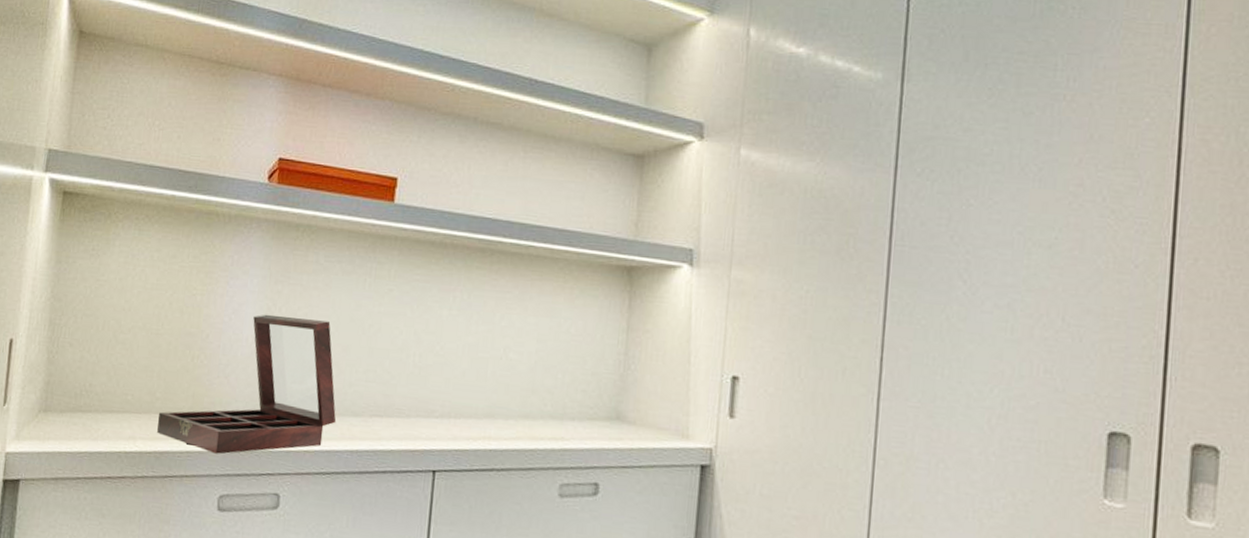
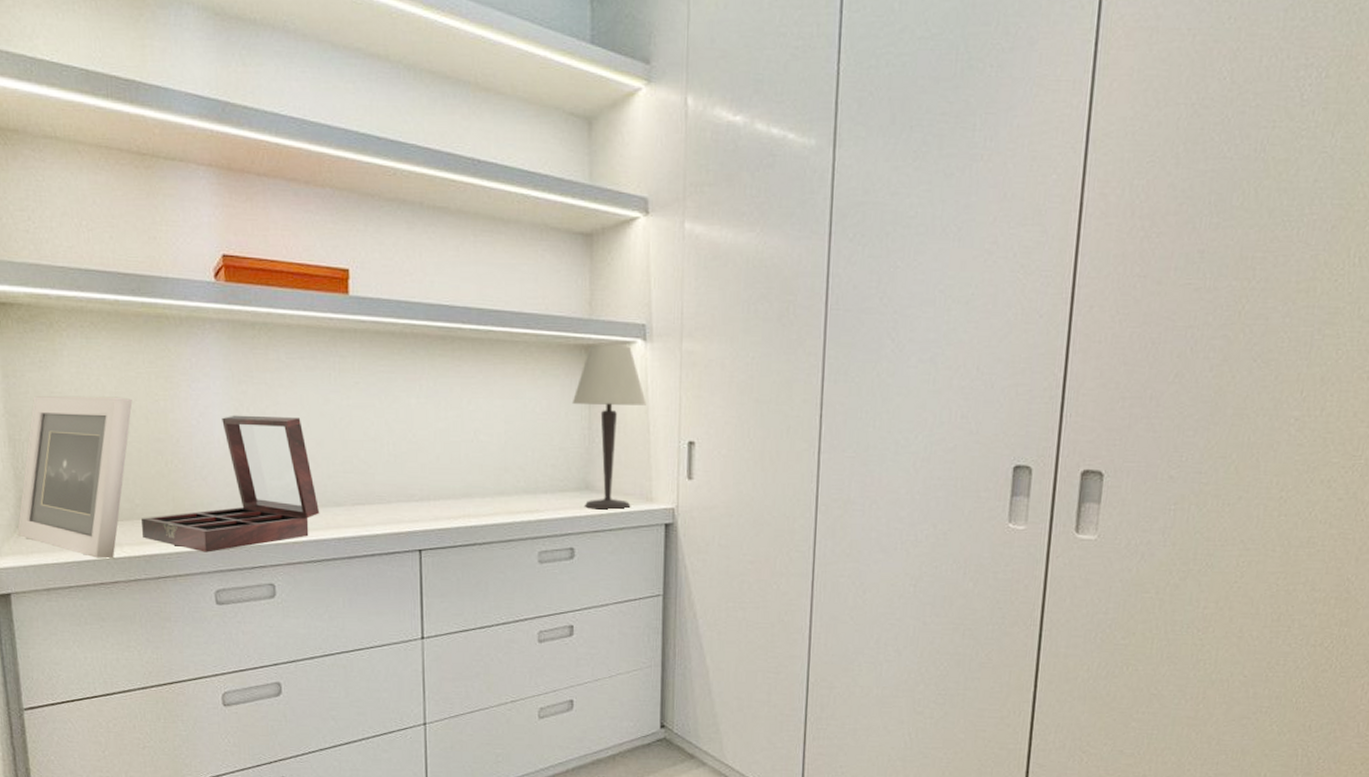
picture frame: none [38,282,171,452] -> present [17,395,133,559]
table lamp: none [609,267,689,445] -> present [572,345,646,510]

